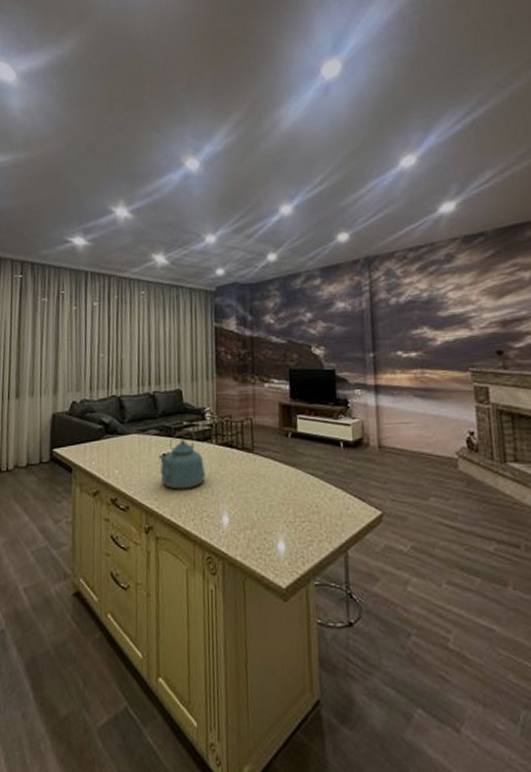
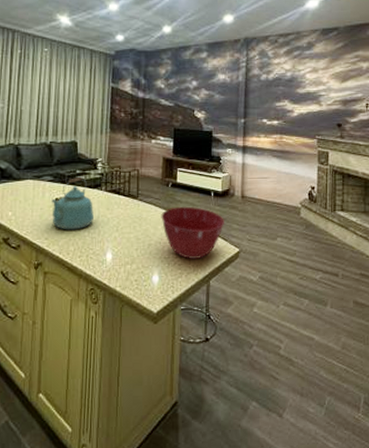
mixing bowl: none [281,460,360,523] -> present [161,206,224,259]

